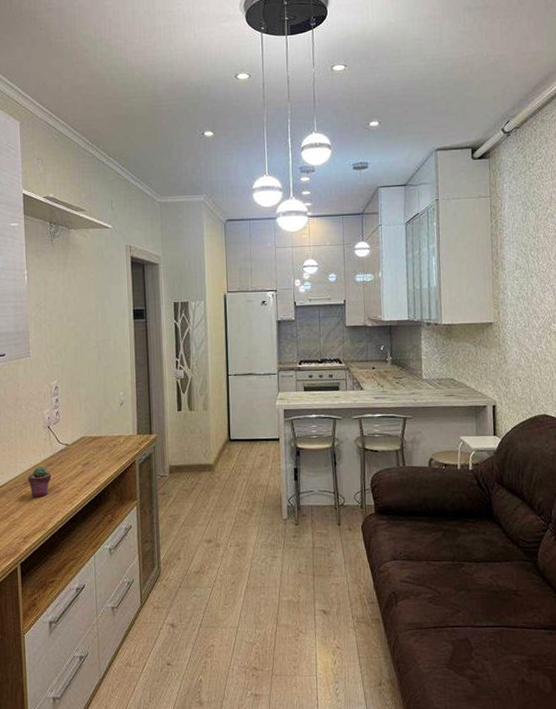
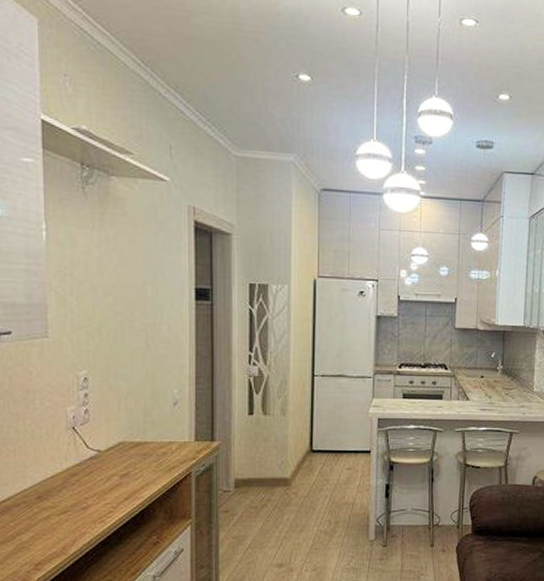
potted succulent: present [28,465,52,497] -> none [42,476,76,515]

